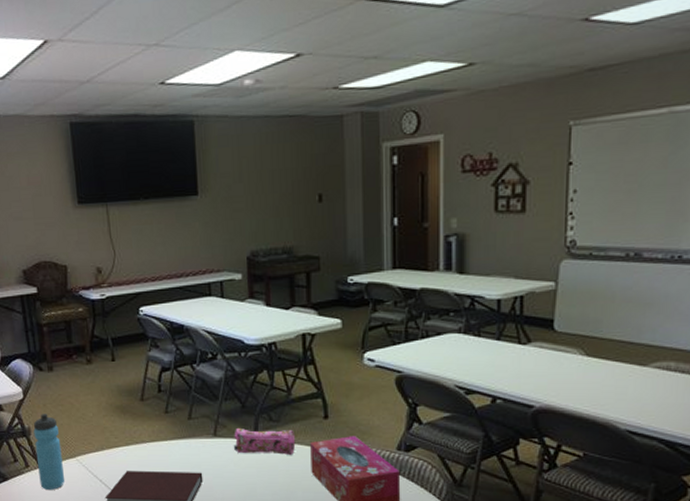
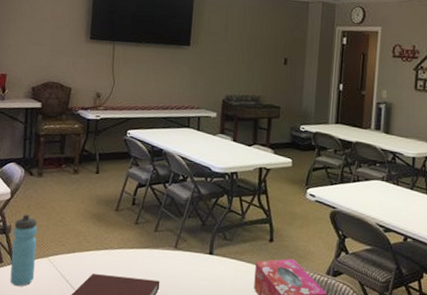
pencil case: present [233,427,296,455] -> none [190,242,244,271]

